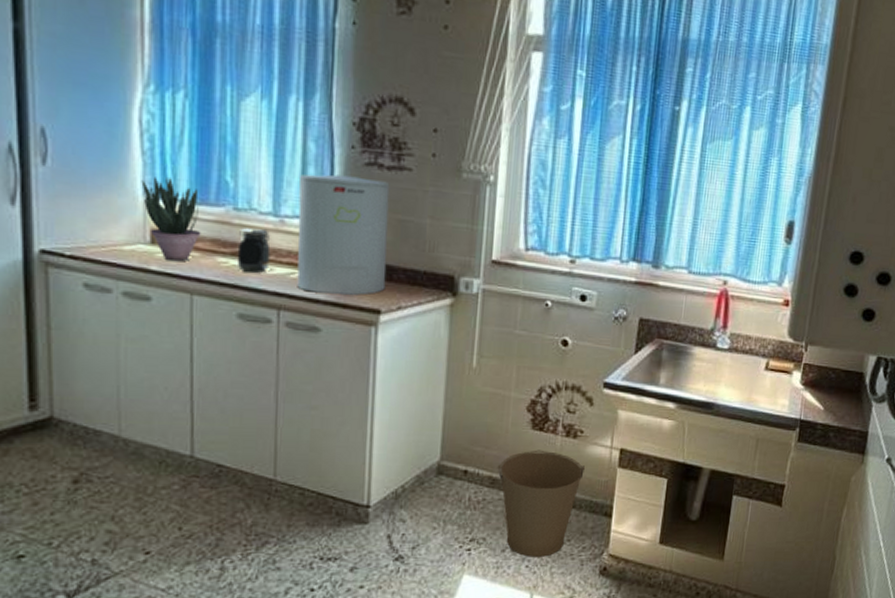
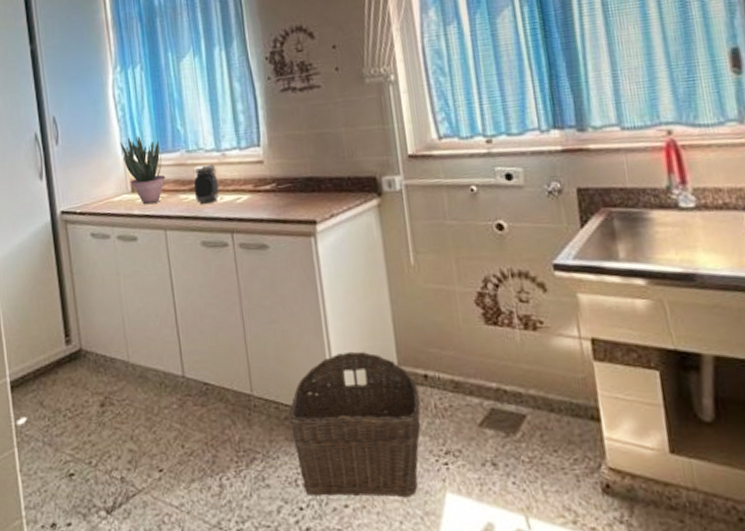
container: present [297,174,390,295] -> none [231,101,317,213]
wicker basket: none [313,444,457,579] -> present [288,351,421,498]
bucket: present [497,450,585,557] -> none [457,346,555,472]

